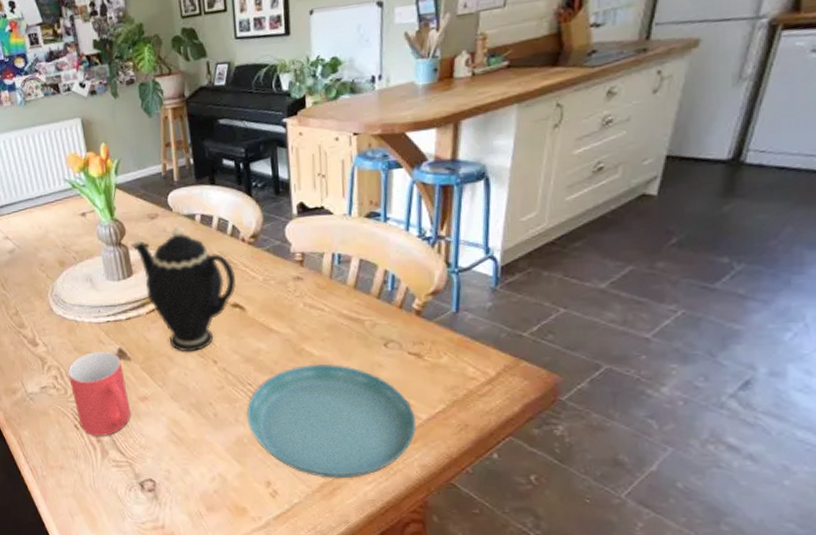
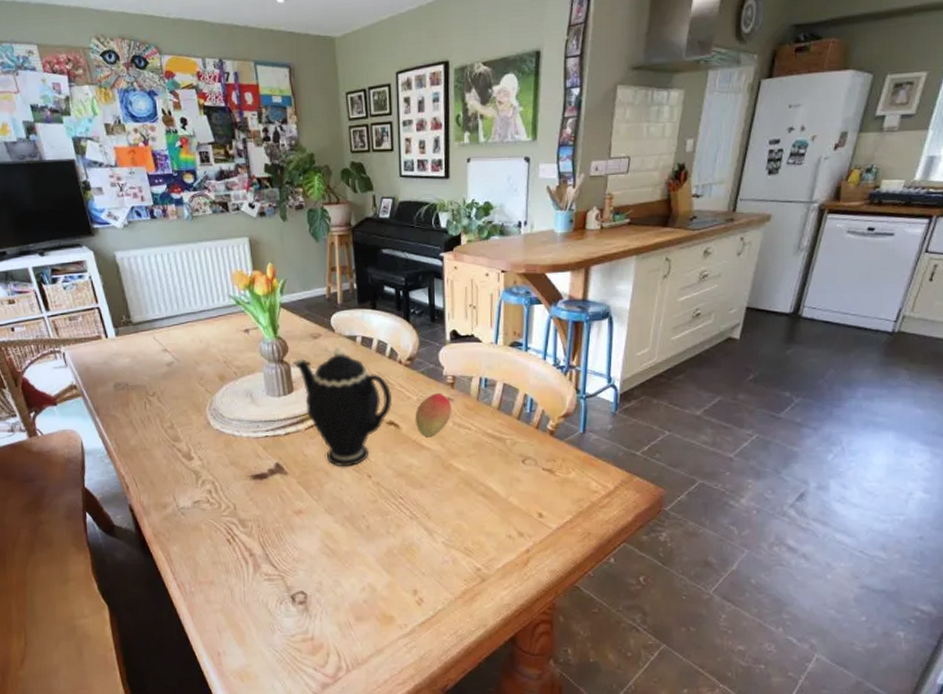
mug: present [68,351,131,436] -> none [223,465,285,550]
saucer: present [246,364,417,479] -> none [397,479,548,585]
fruit: none [261,272,301,319] -> present [415,393,451,437]

